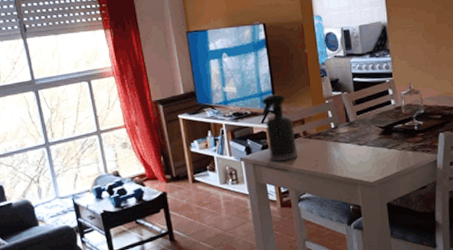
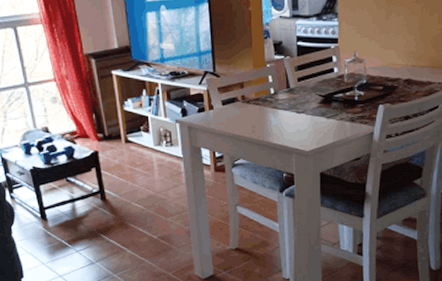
spray bottle: present [261,94,298,161] -> none [199,54,235,125]

